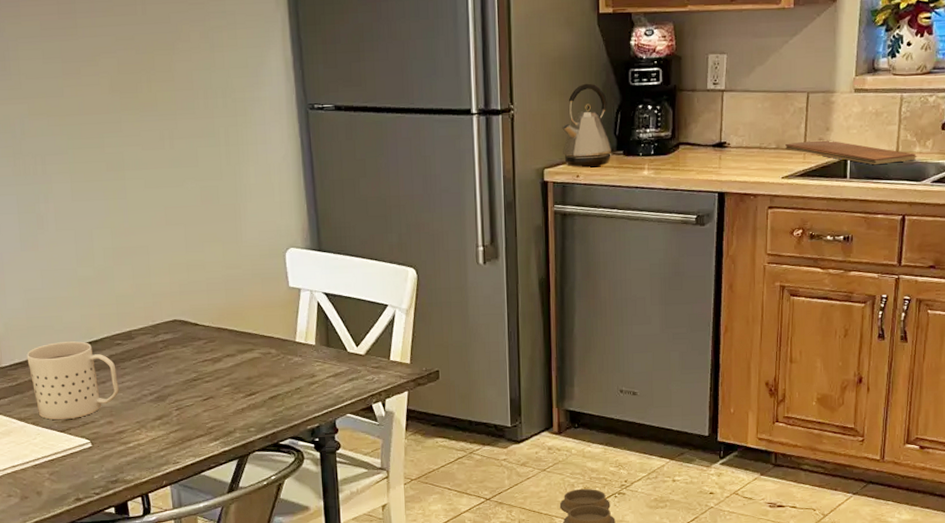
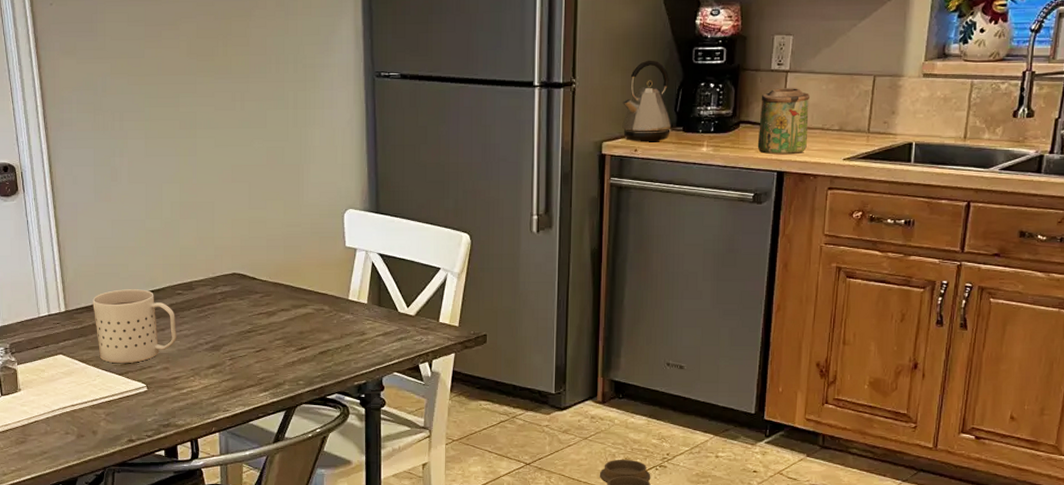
canister: none [697,107,746,176] -> present [757,88,809,155]
chopping board: present [785,139,917,165] -> none [849,122,986,150]

